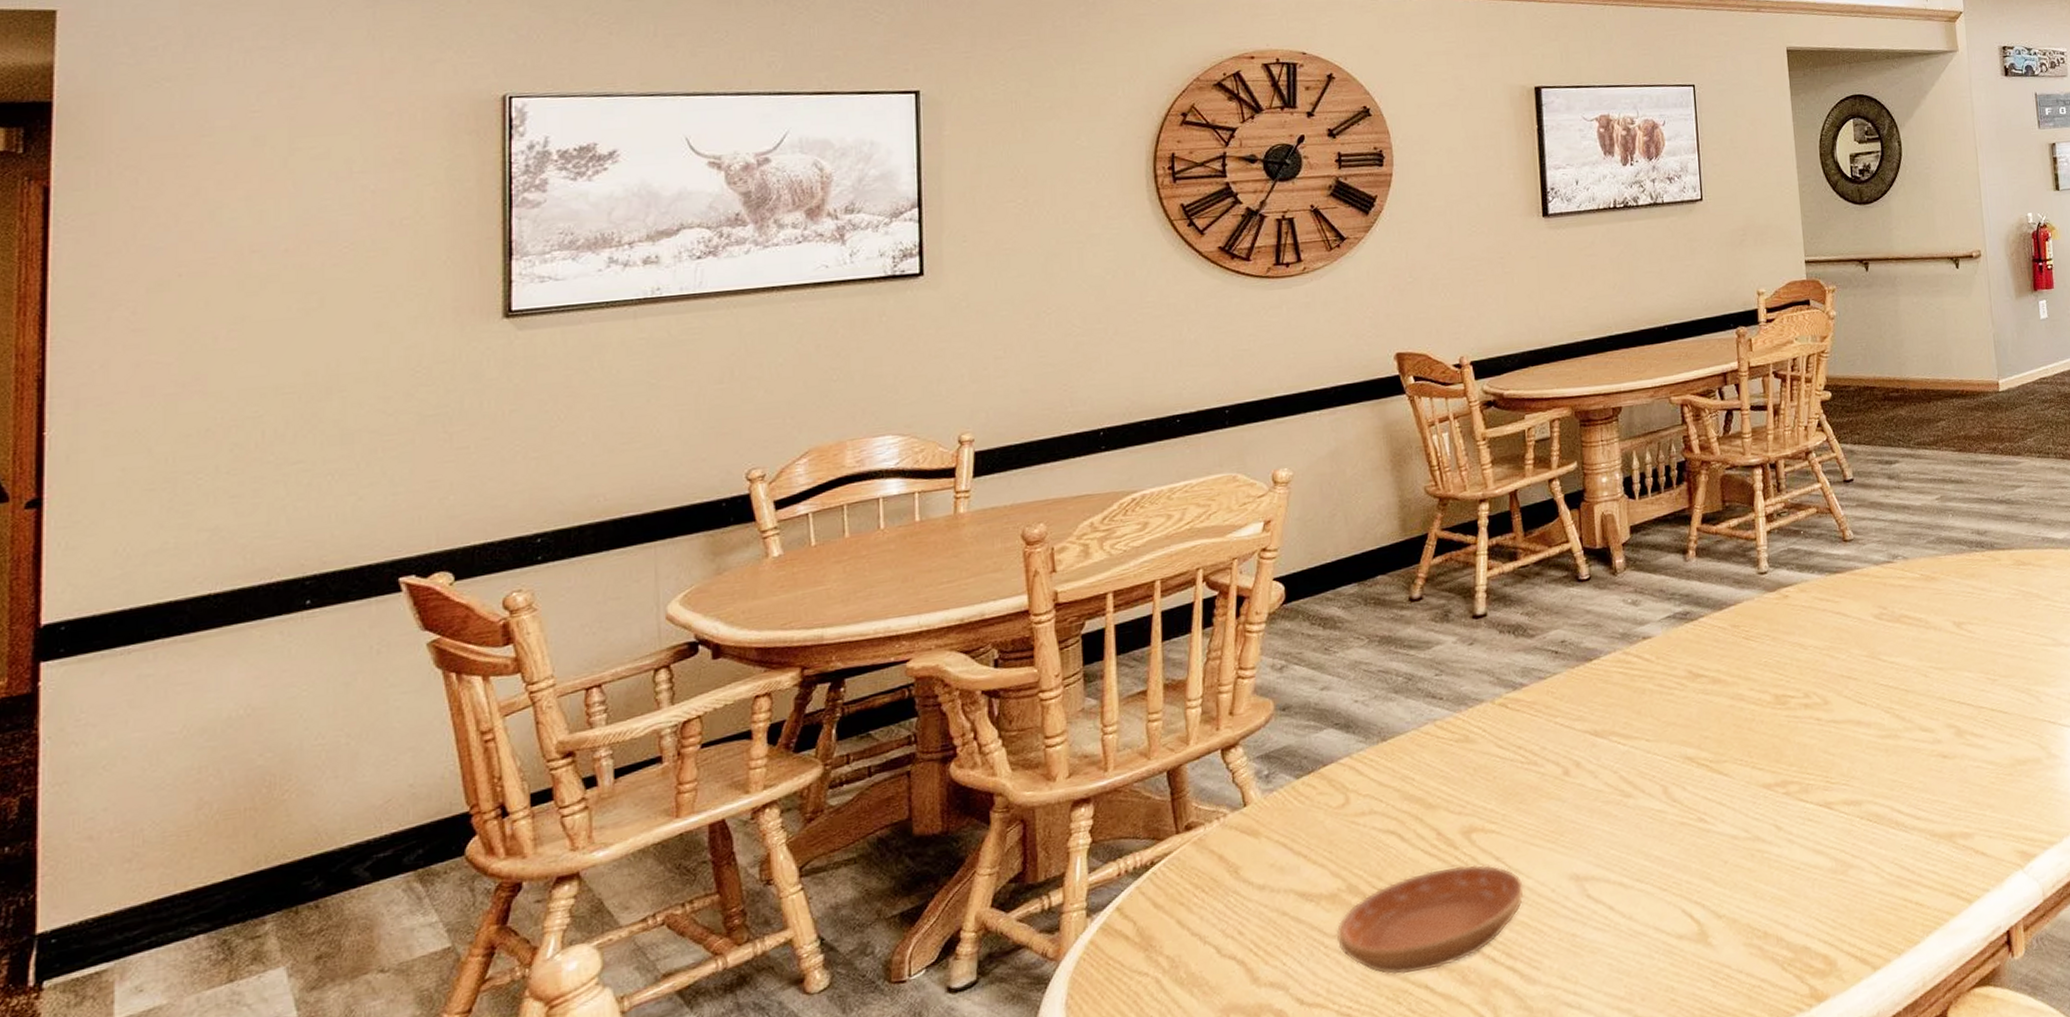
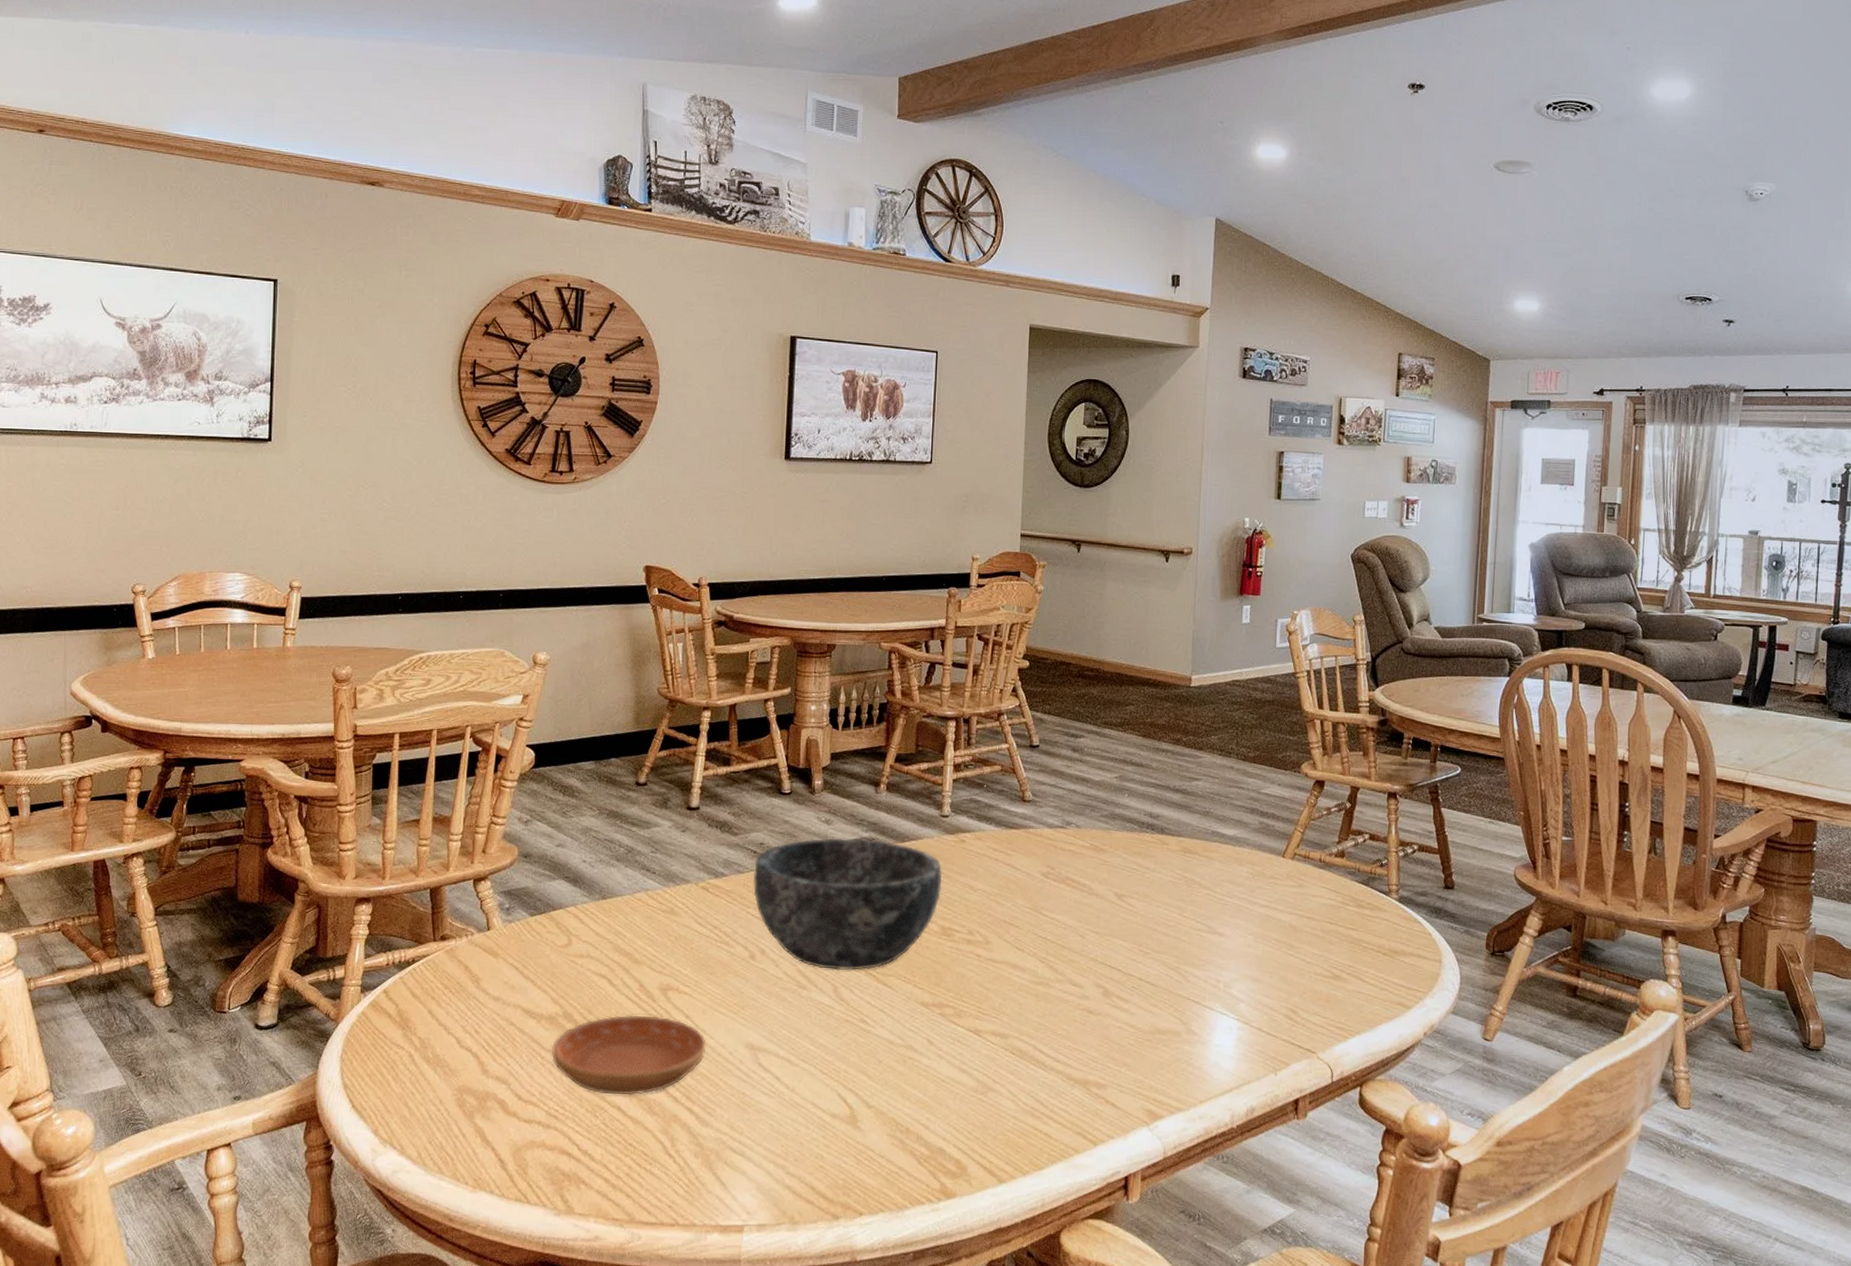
bowl: none [1557,612,1770,770] -> present [753,838,943,971]

